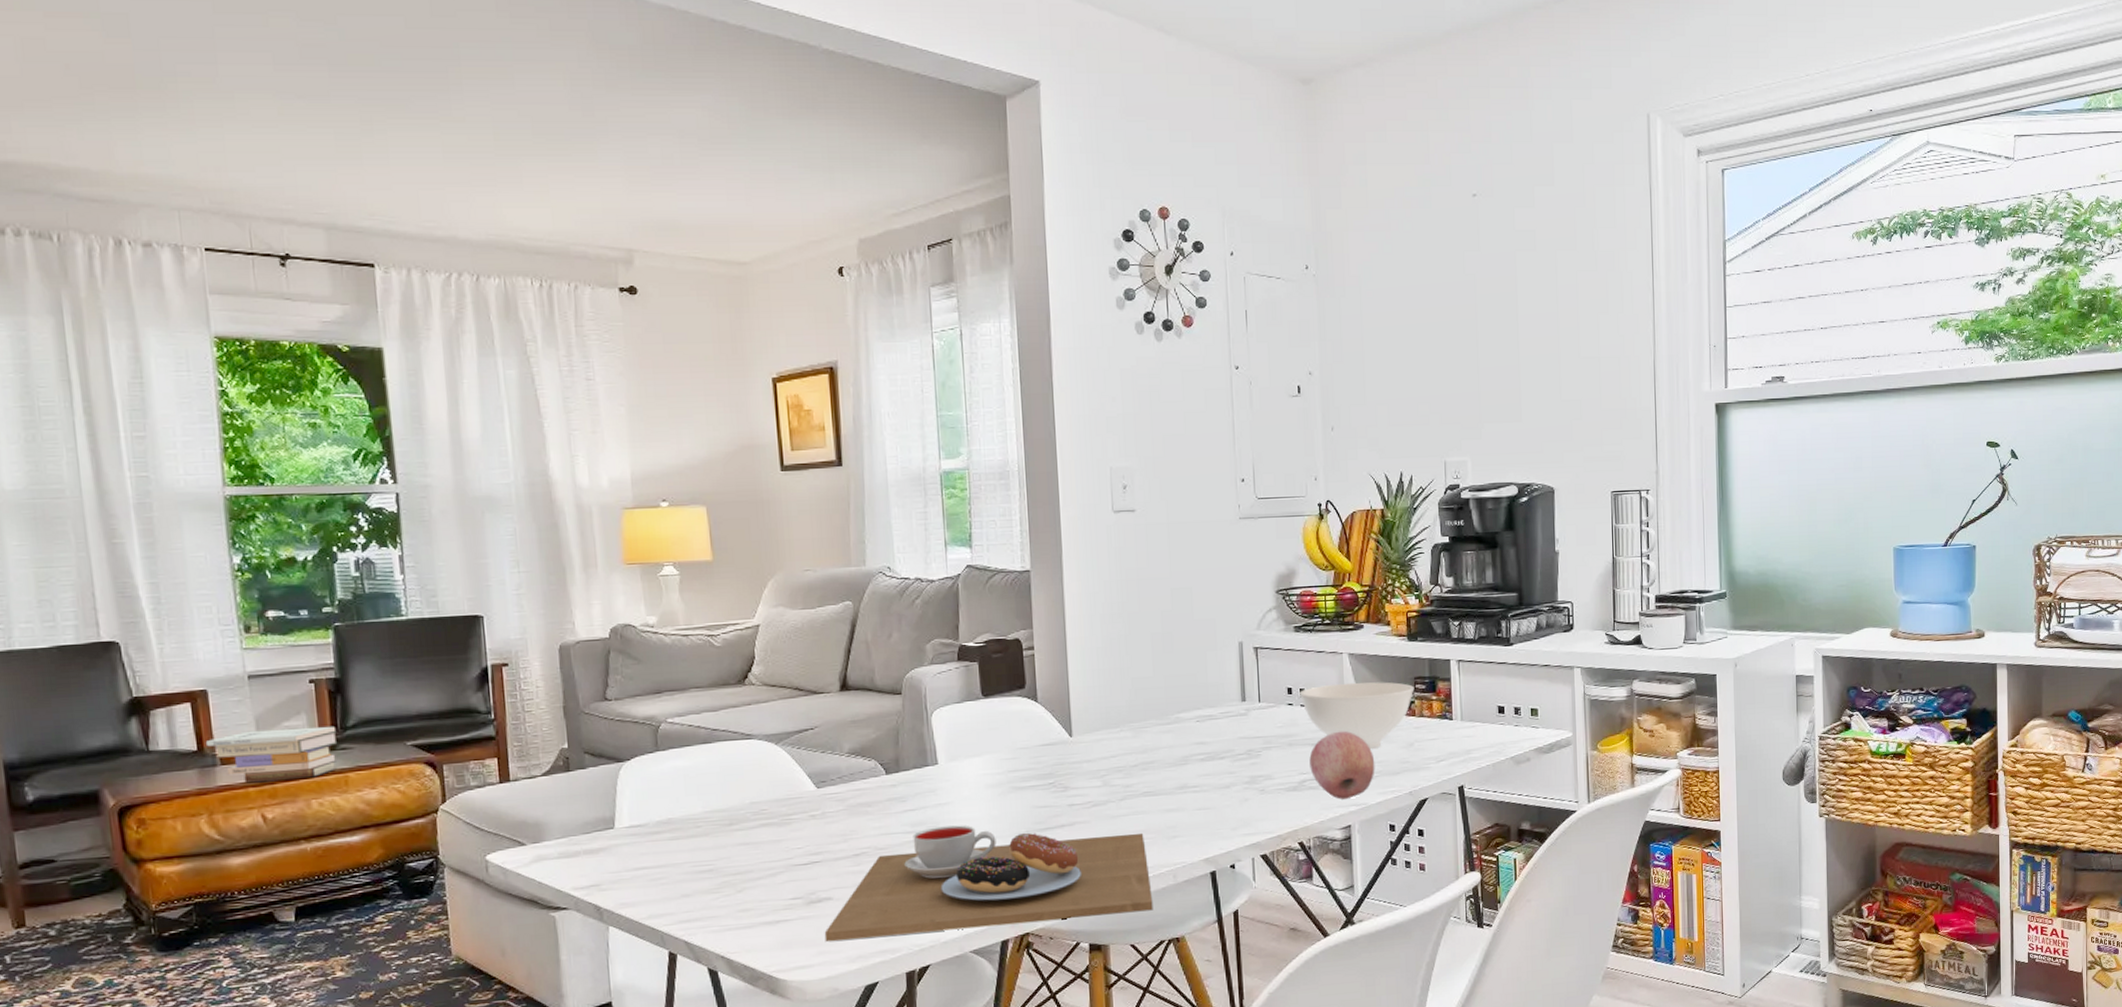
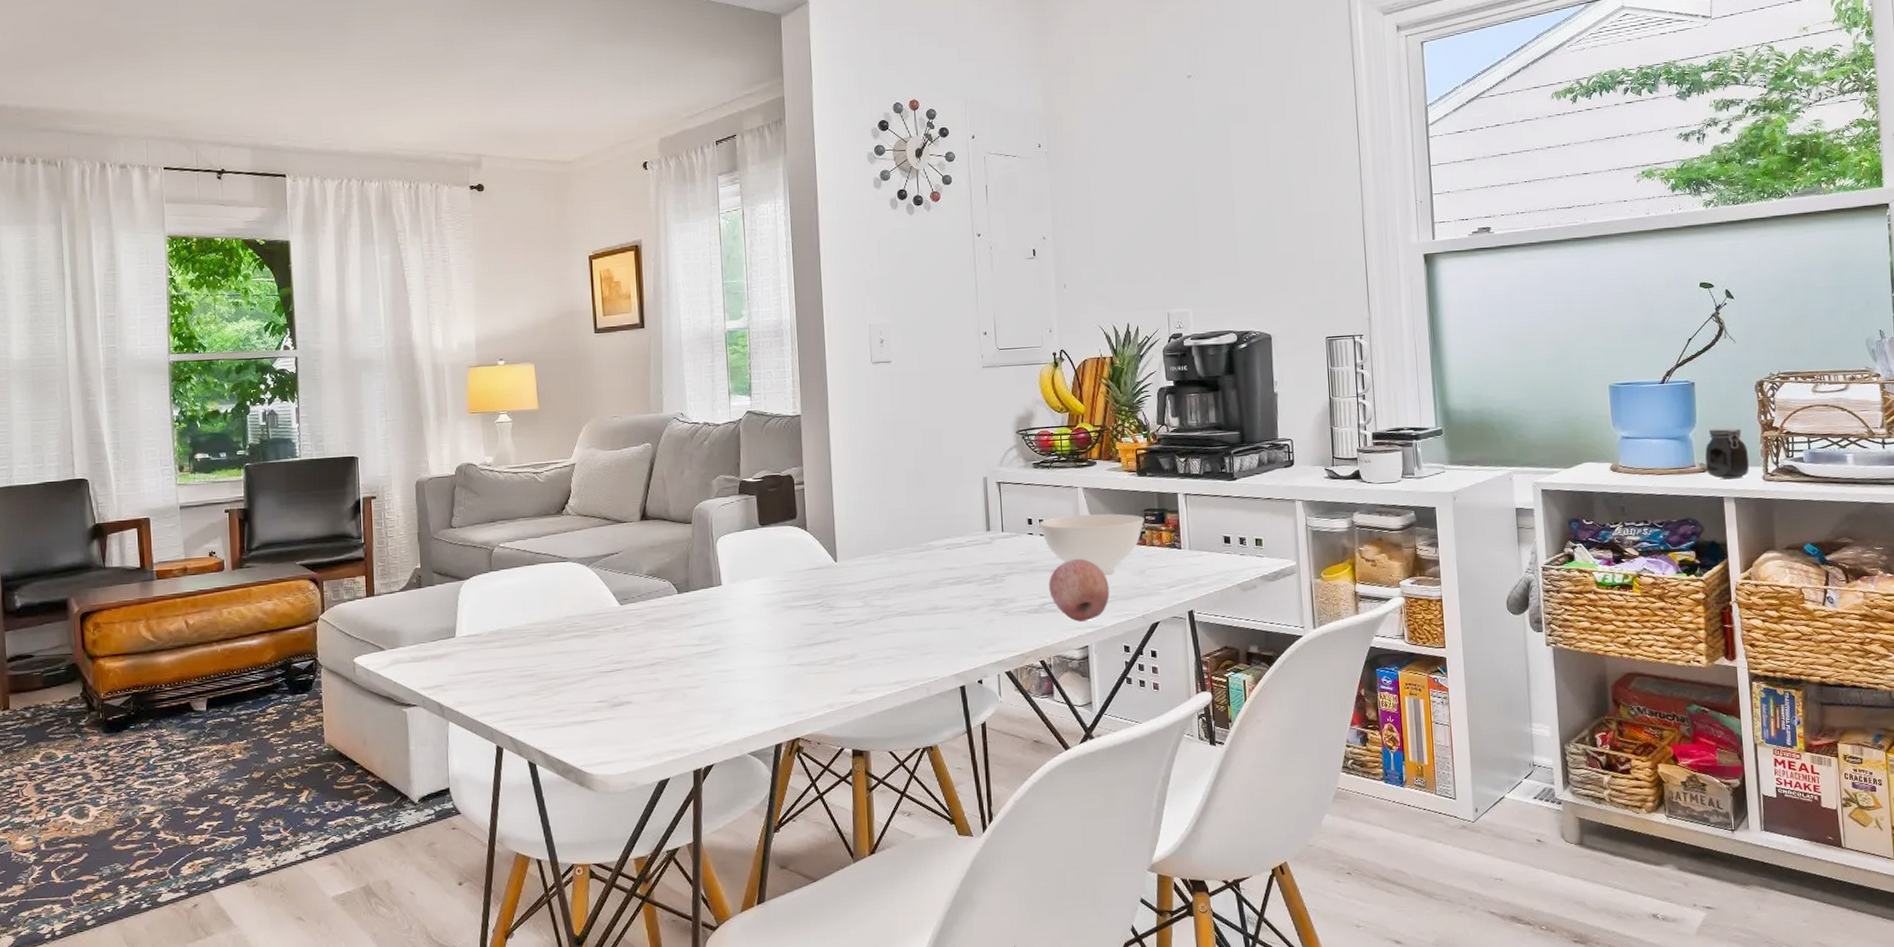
books: present [205,726,338,783] -> none [146,548,244,595]
place setting: present [824,825,1153,941] -> none [625,639,909,740]
jar: none [1982,593,2023,646] -> present [1705,428,1750,479]

